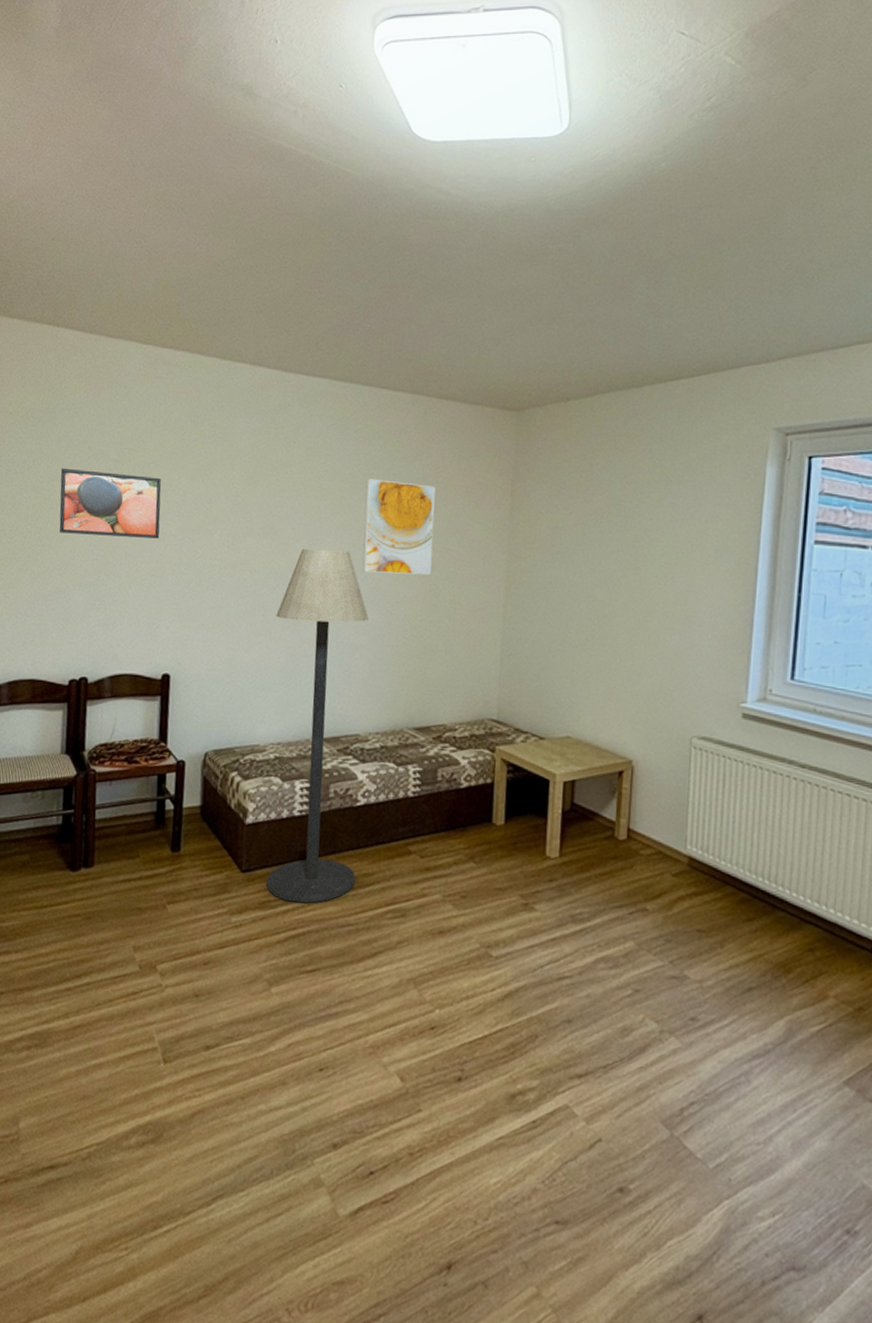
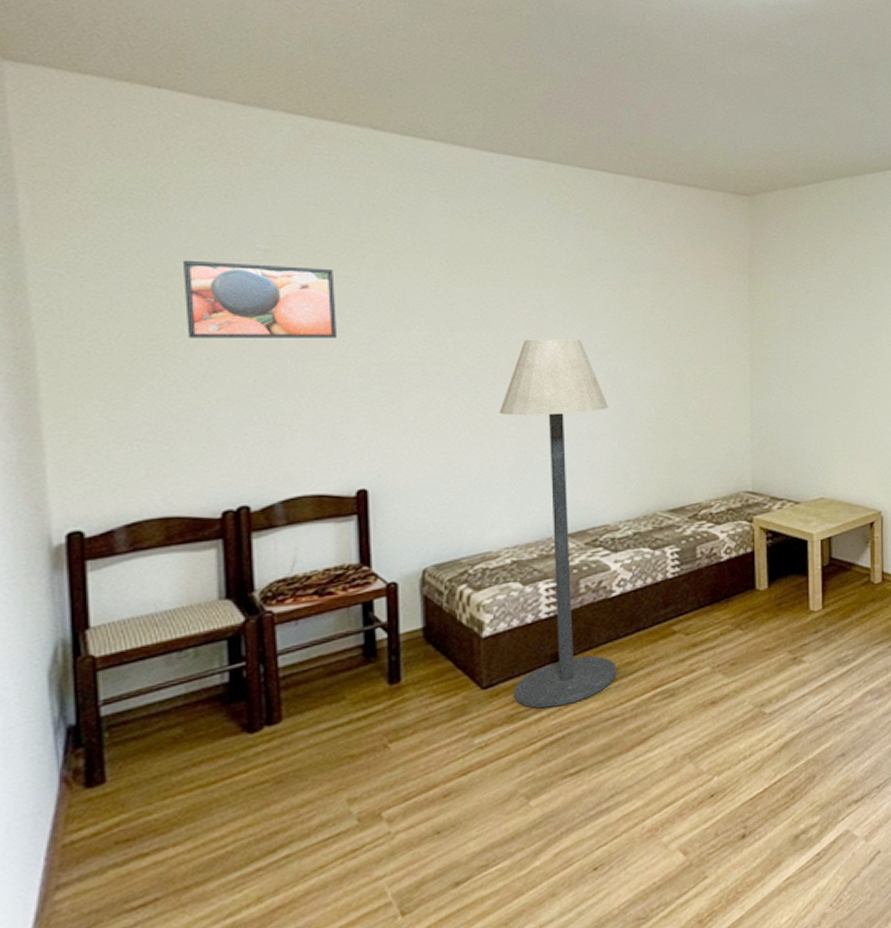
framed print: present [362,479,435,576] -> none [594,264,673,361]

